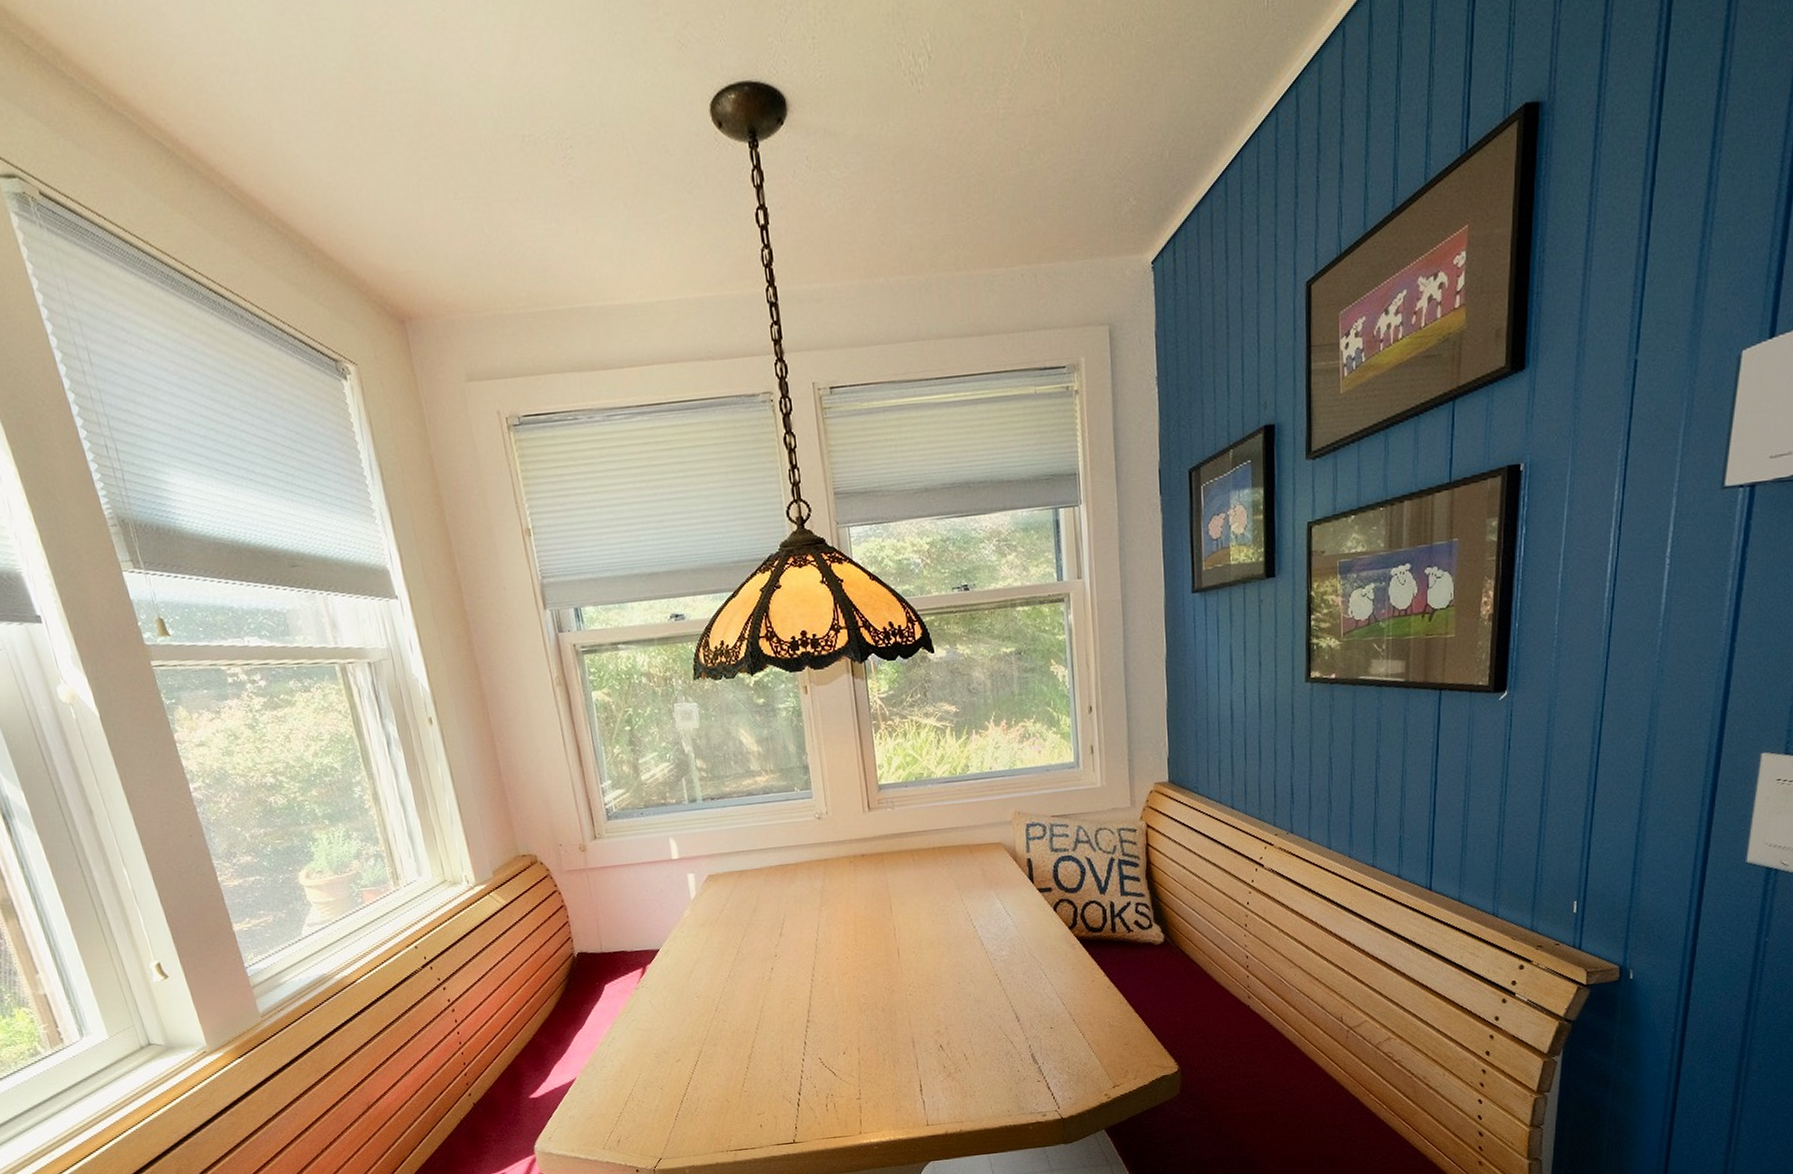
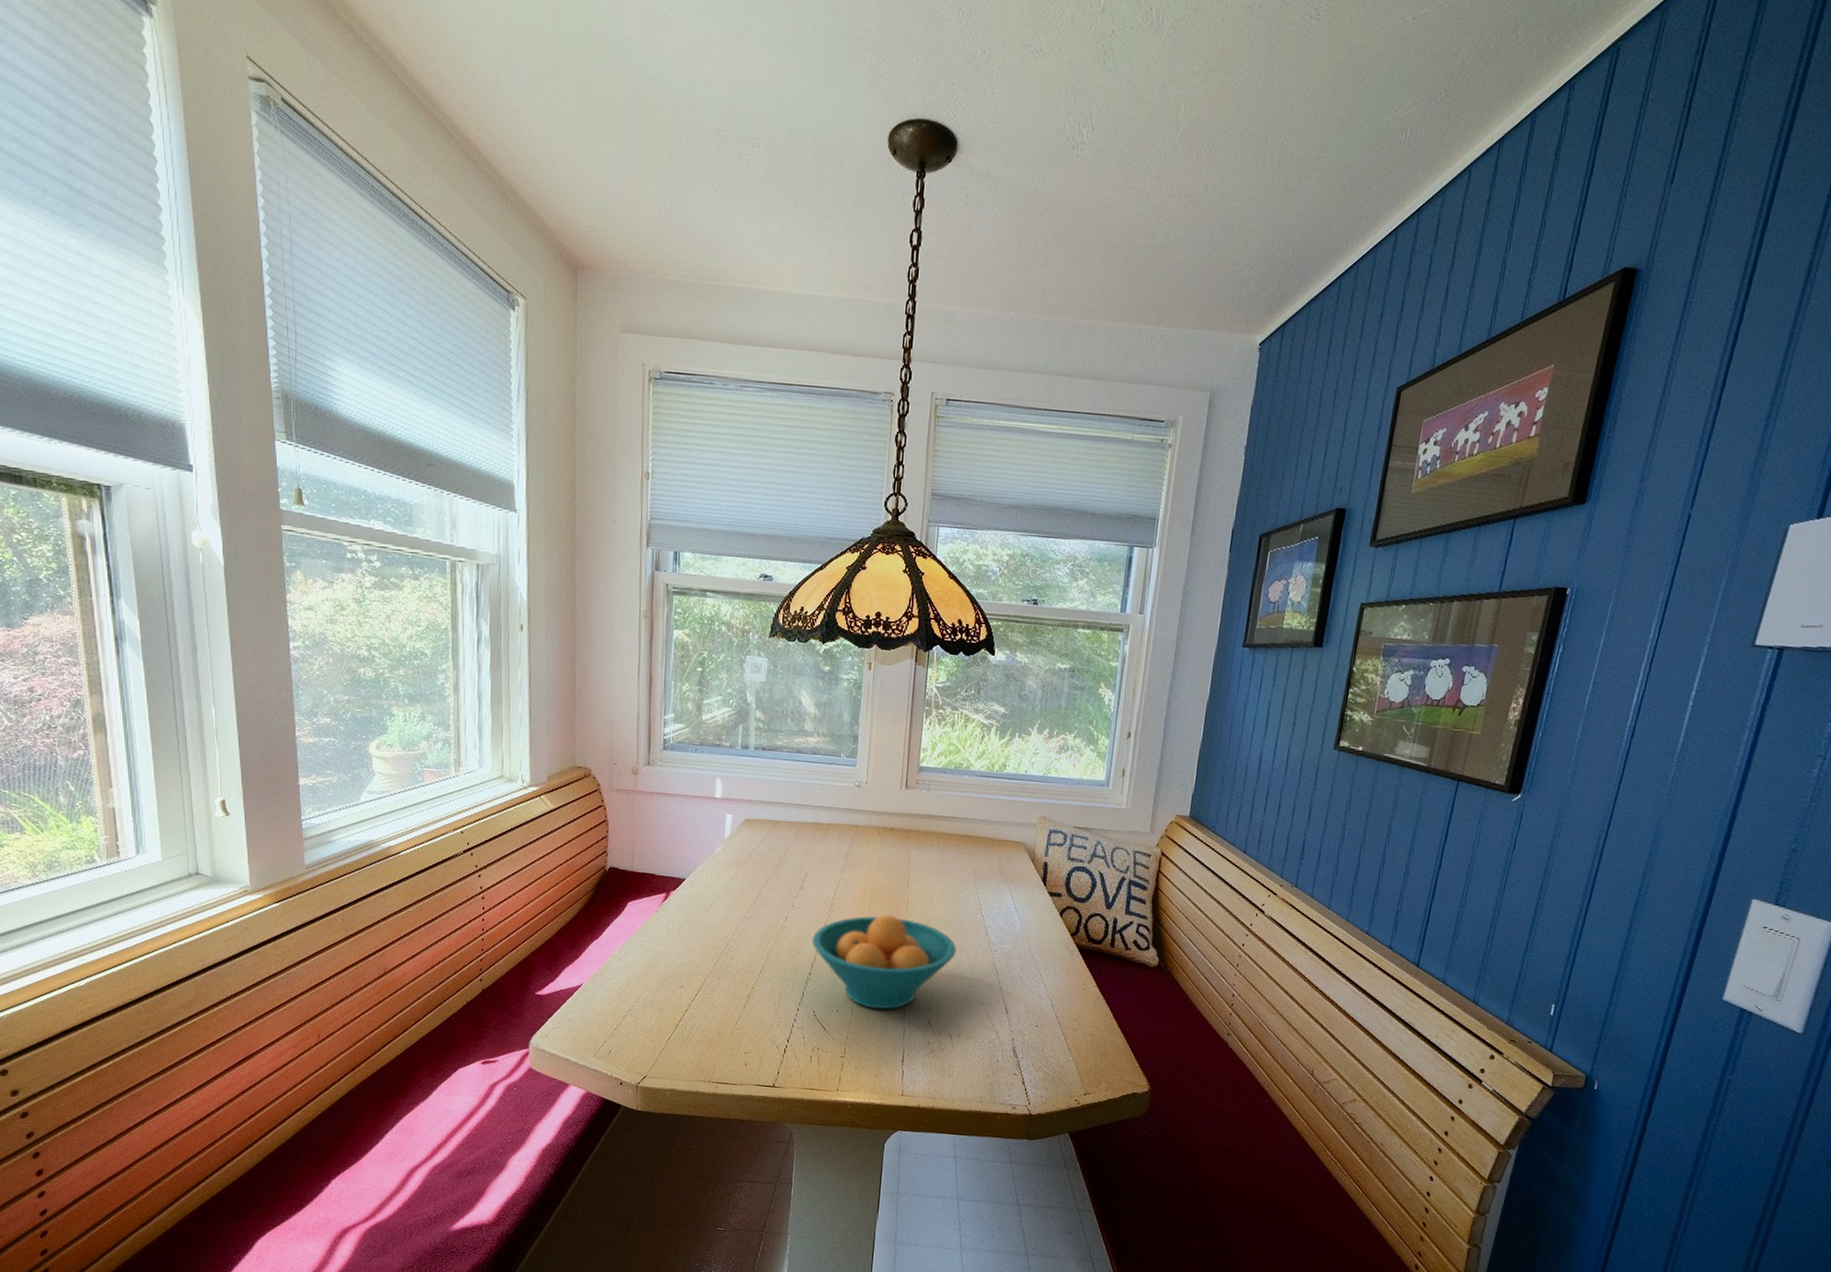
fruit bowl: none [802,944,955,1044] -> present [811,914,957,1010]

